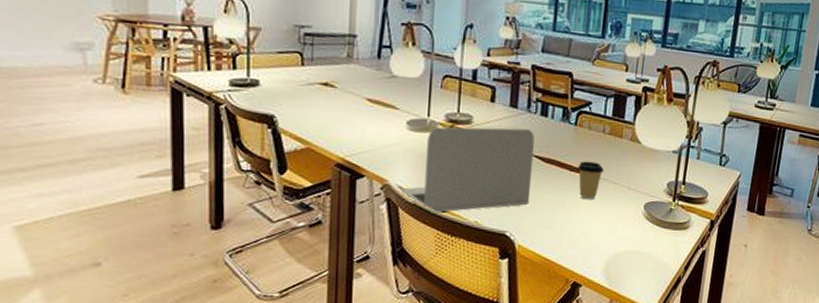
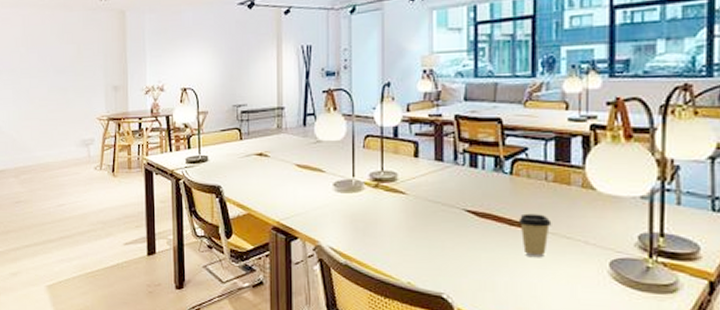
laptop: present [399,127,535,214] -> none [330,181,466,274]

